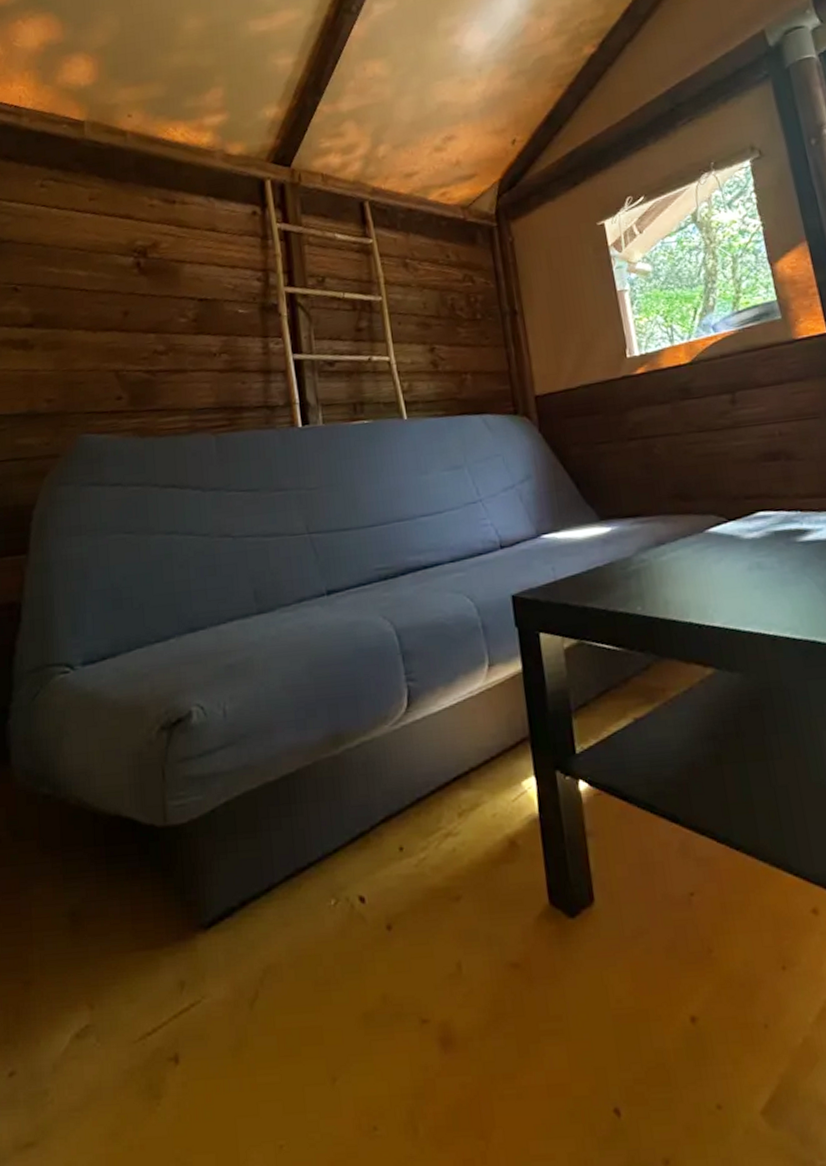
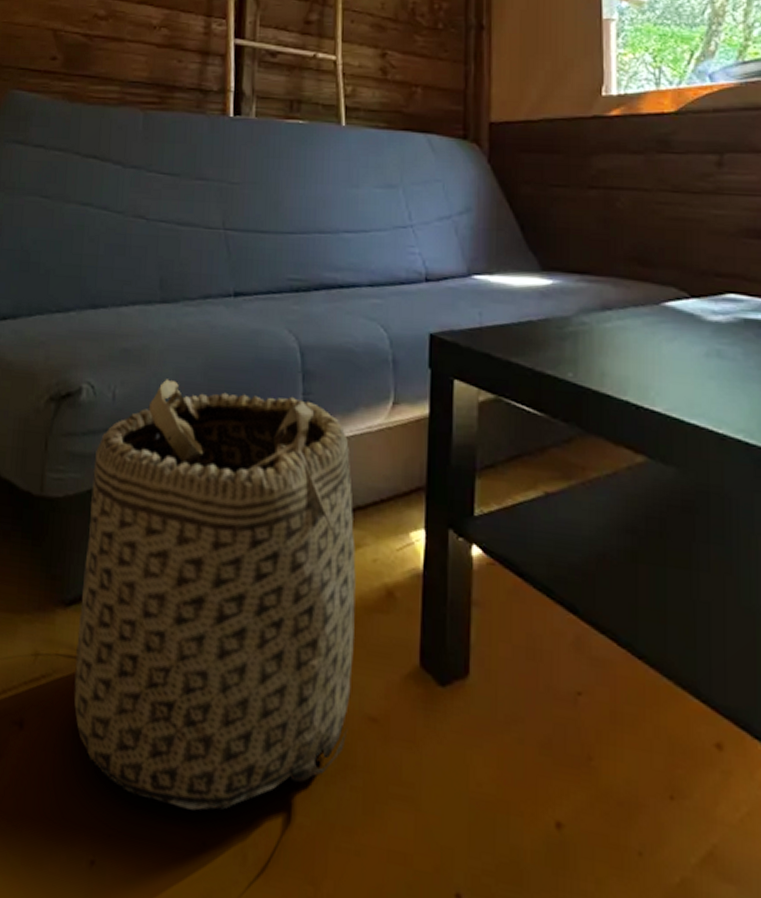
basket: none [214,679,494,1102] -> present [74,379,356,811]

